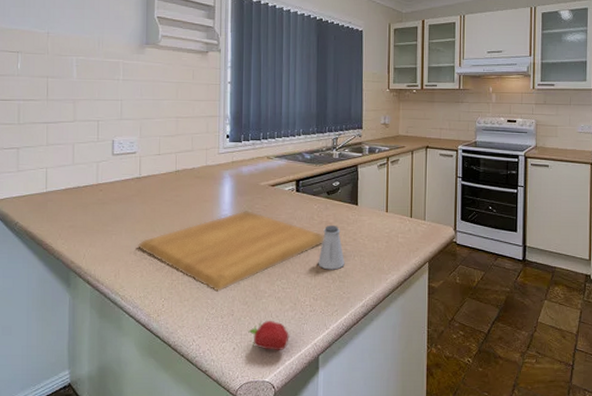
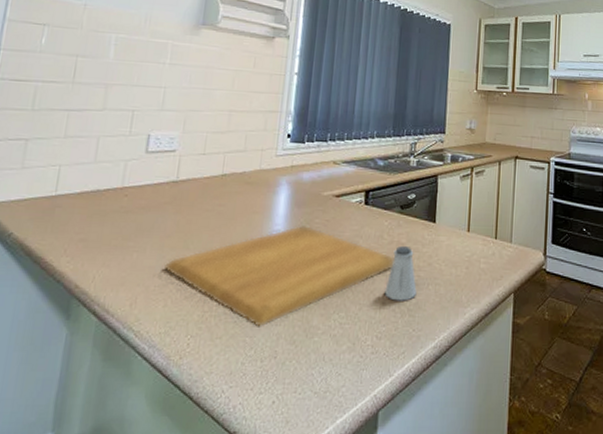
fruit: present [248,320,289,351] -> none [293,364,344,406]

